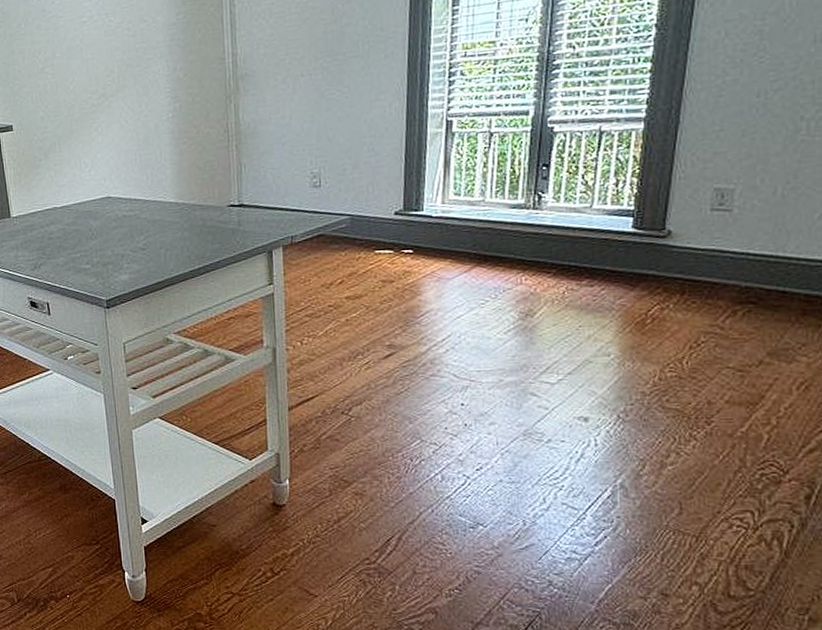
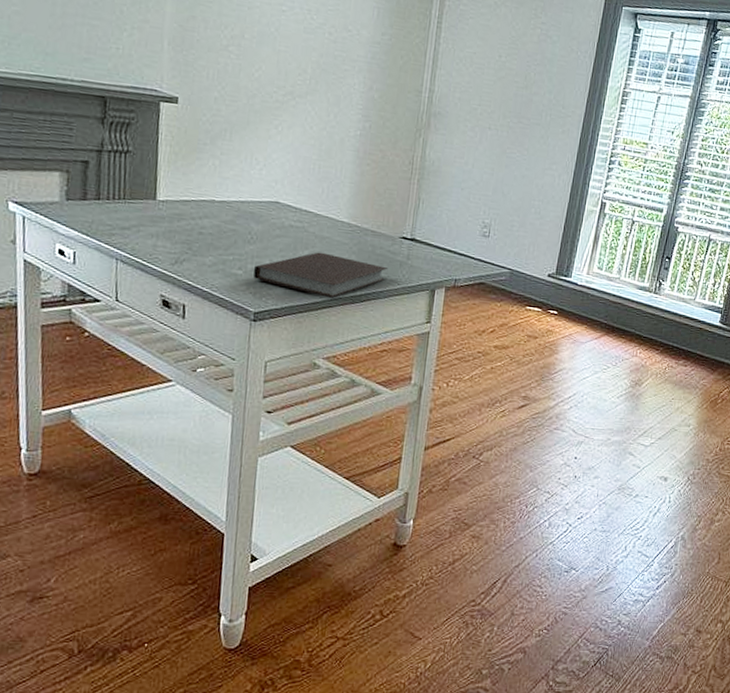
notebook: none [100,234,222,276] -> present [254,252,389,298]

